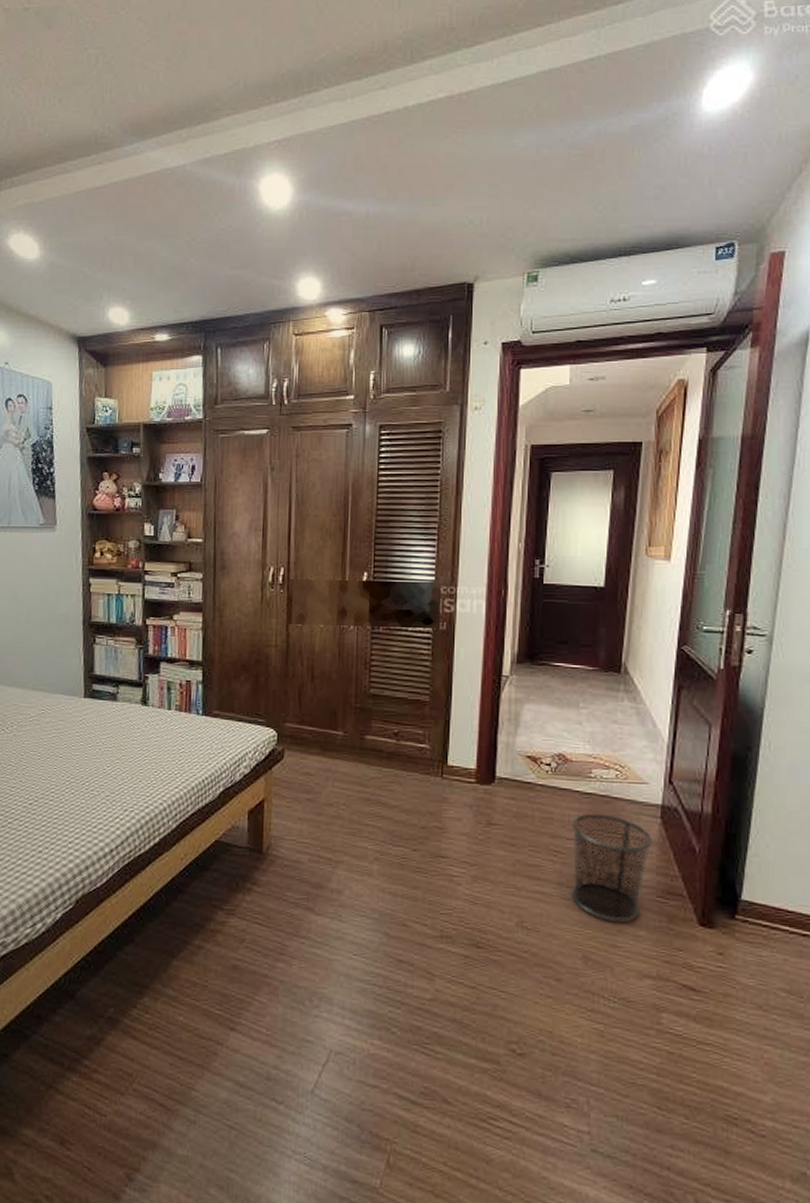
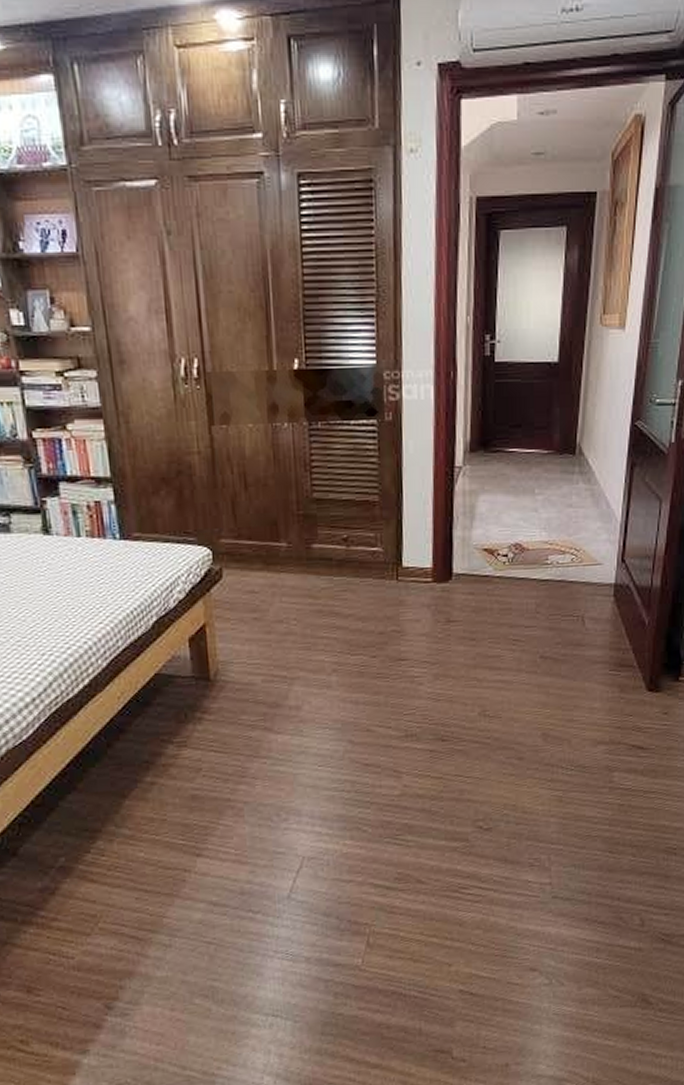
waste bin: present [571,813,653,922] -> none [529,598,606,699]

